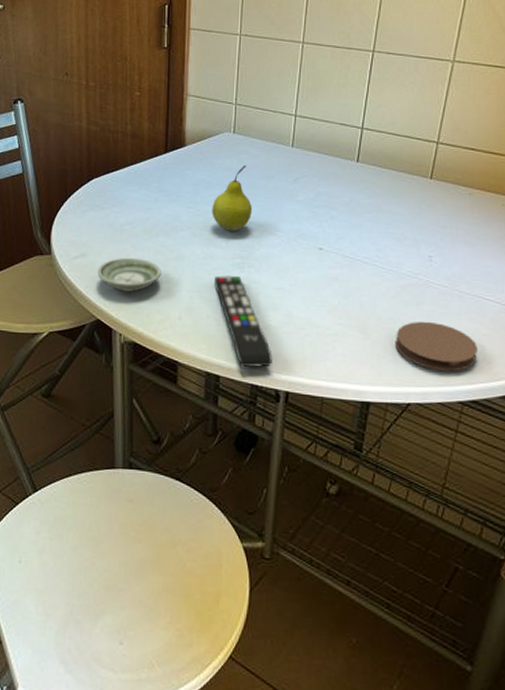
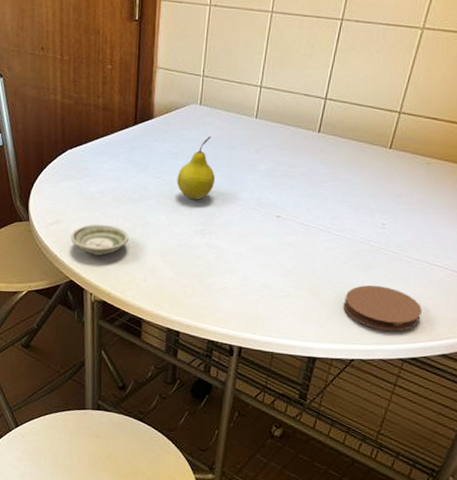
remote control: present [214,275,274,368] -> none [177,241,230,325]

